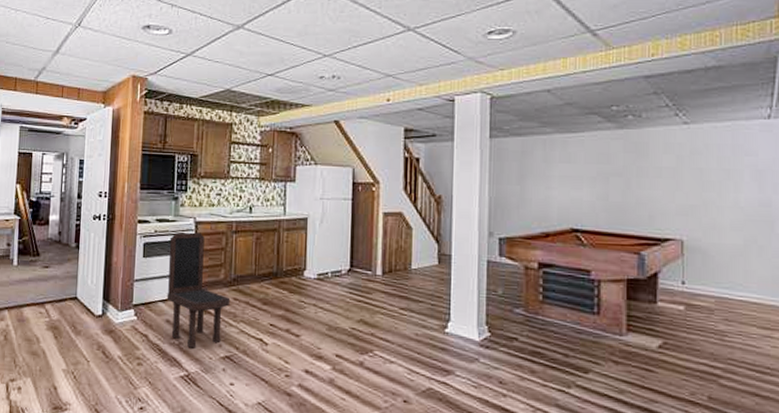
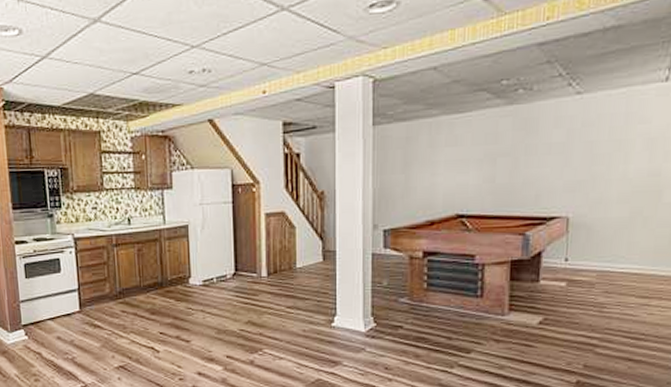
dining chair: present [166,232,231,349] -> none [50,249,119,361]

